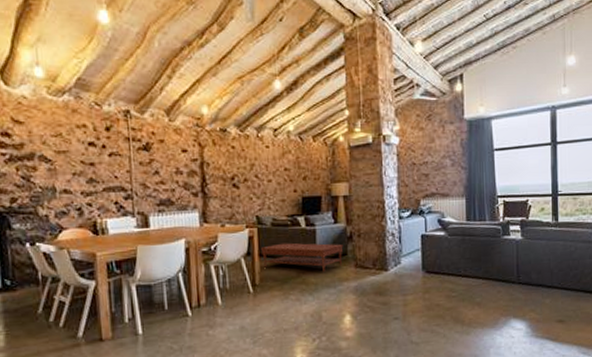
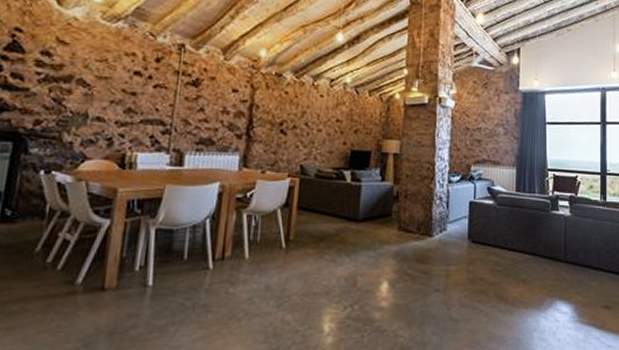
coffee table: present [260,243,343,272] -> none [300,197,388,232]

